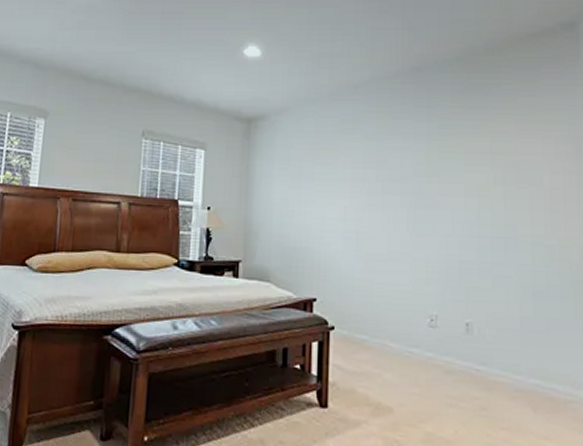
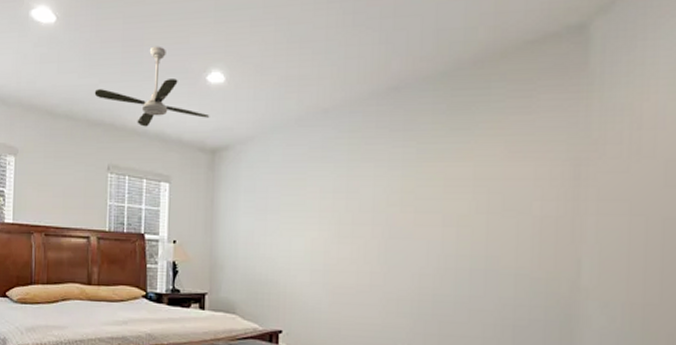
ceiling fan: none [131,20,246,95] -> present [94,46,210,127]

